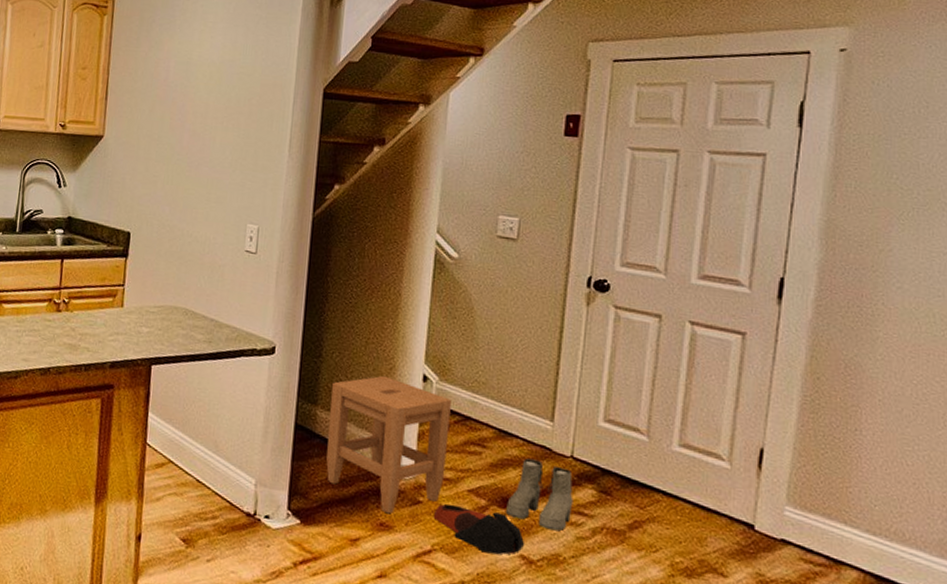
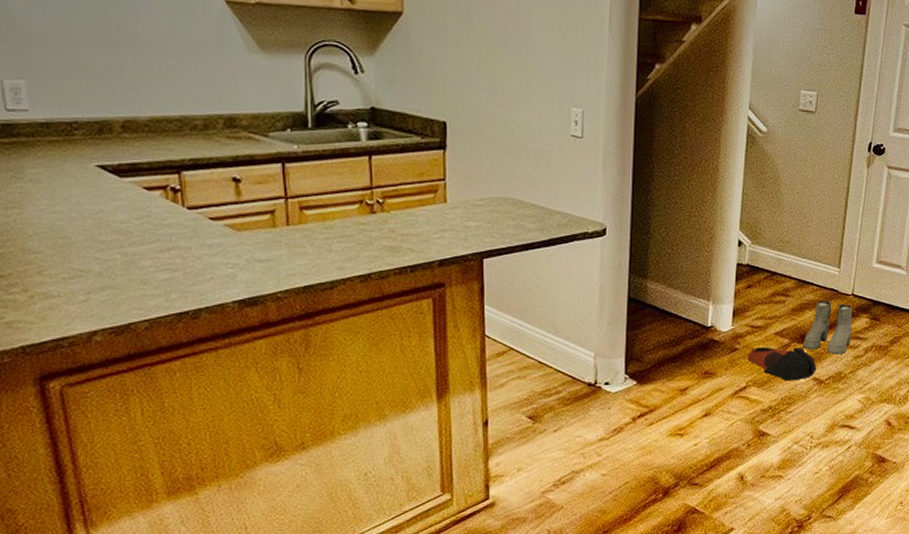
stool: present [326,375,451,514] -> none [657,245,761,363]

